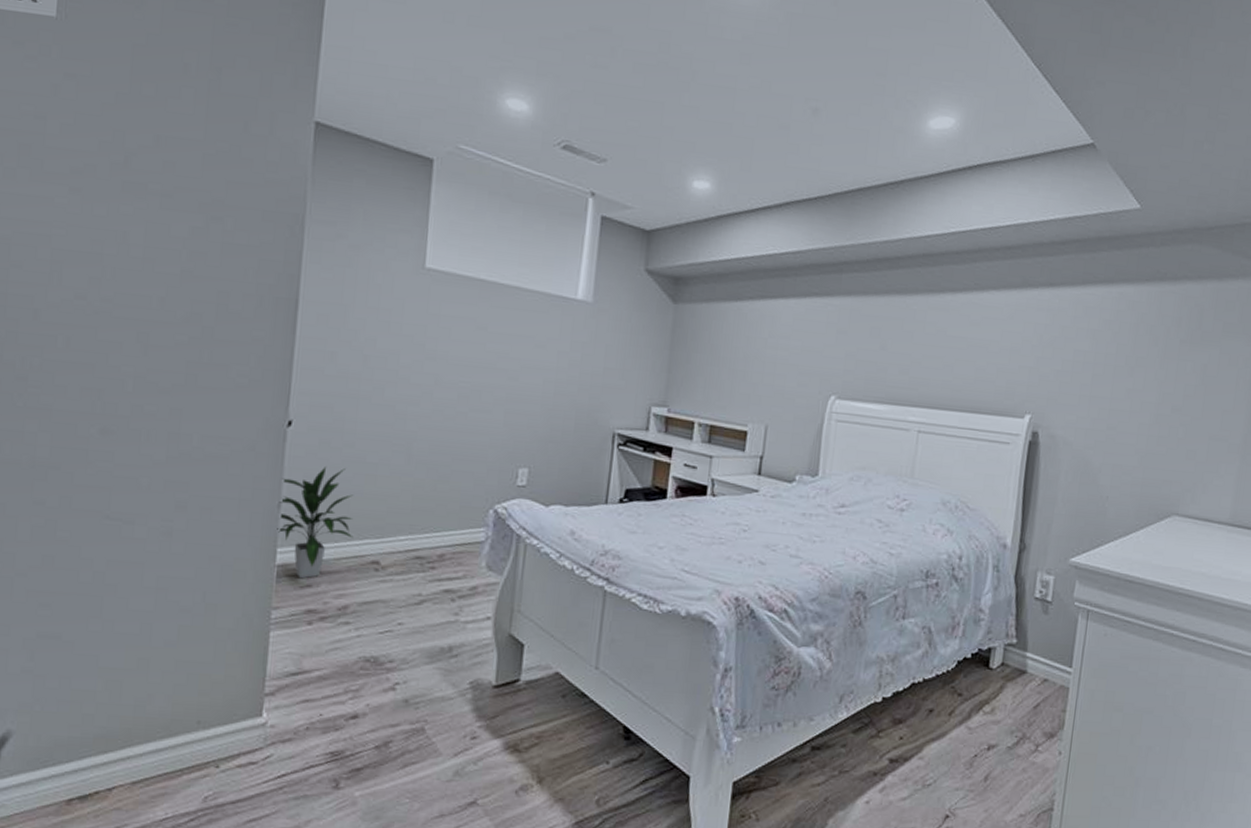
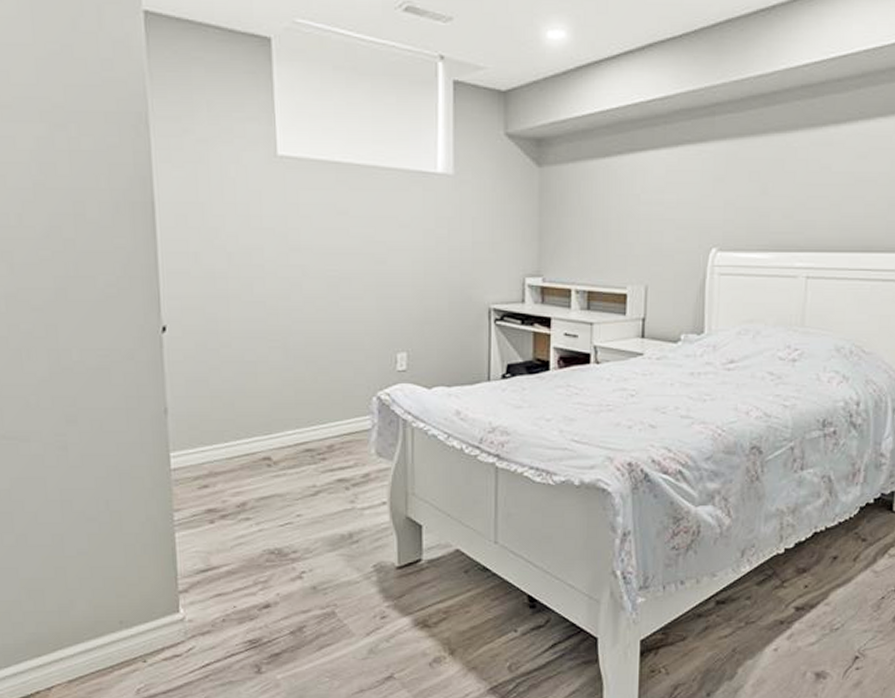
indoor plant: present [277,467,354,579] -> none [164,369,242,480]

